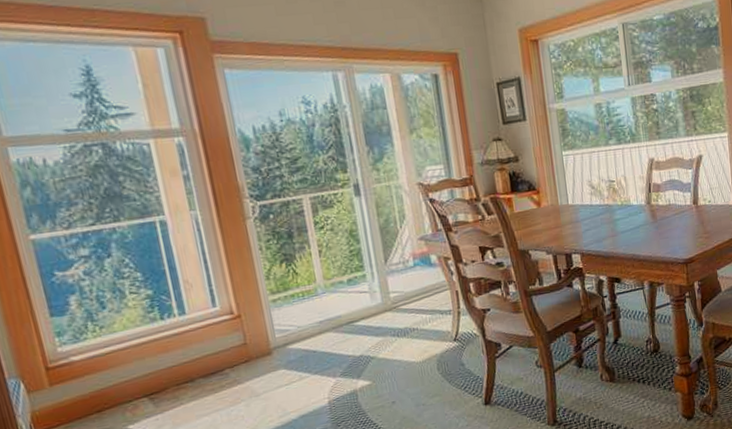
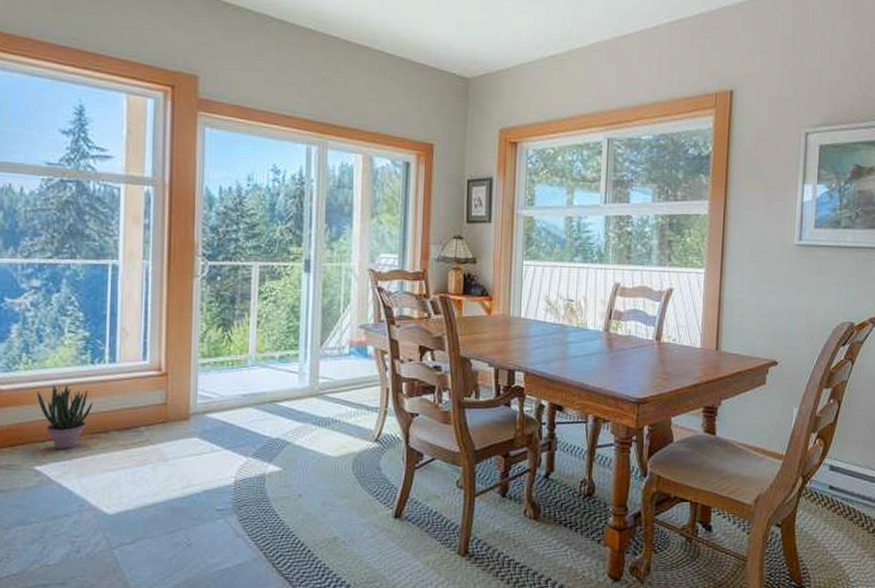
potted plant: none [111,345,173,407] -> present [36,385,93,450]

